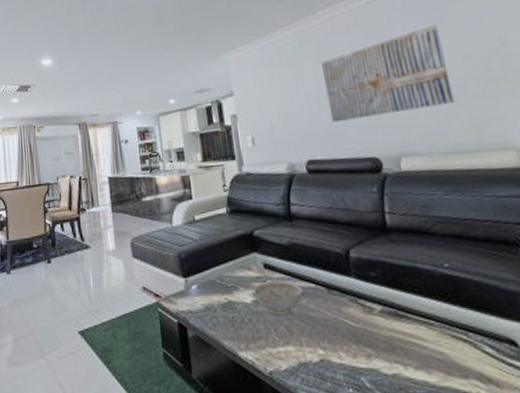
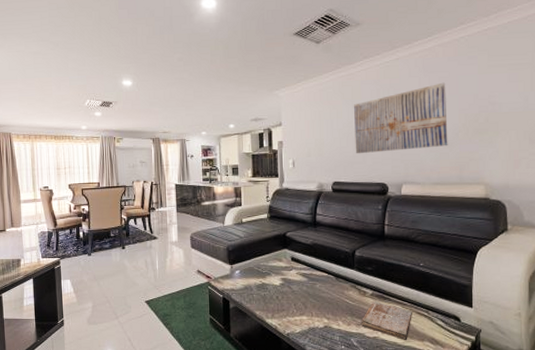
decorative bowl: present [253,280,302,316] -> none [281,269,317,295]
book: none [370,321,445,379] -> present [360,301,412,341]

